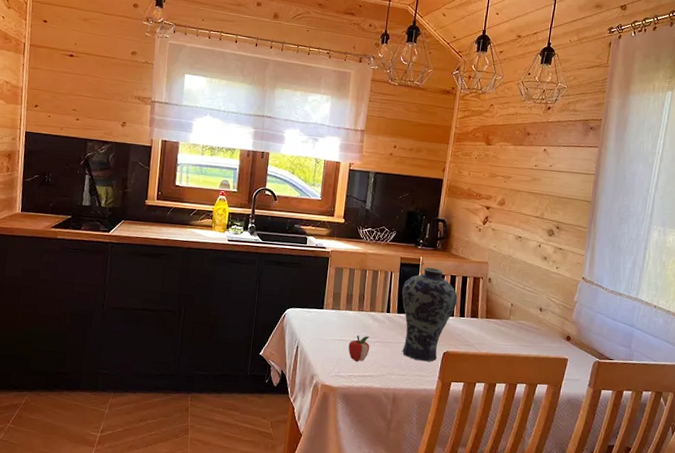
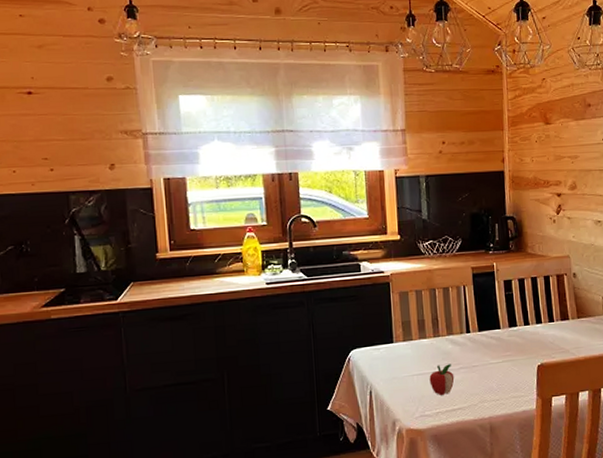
vase: present [401,267,458,362] -> none [479,272,544,380]

